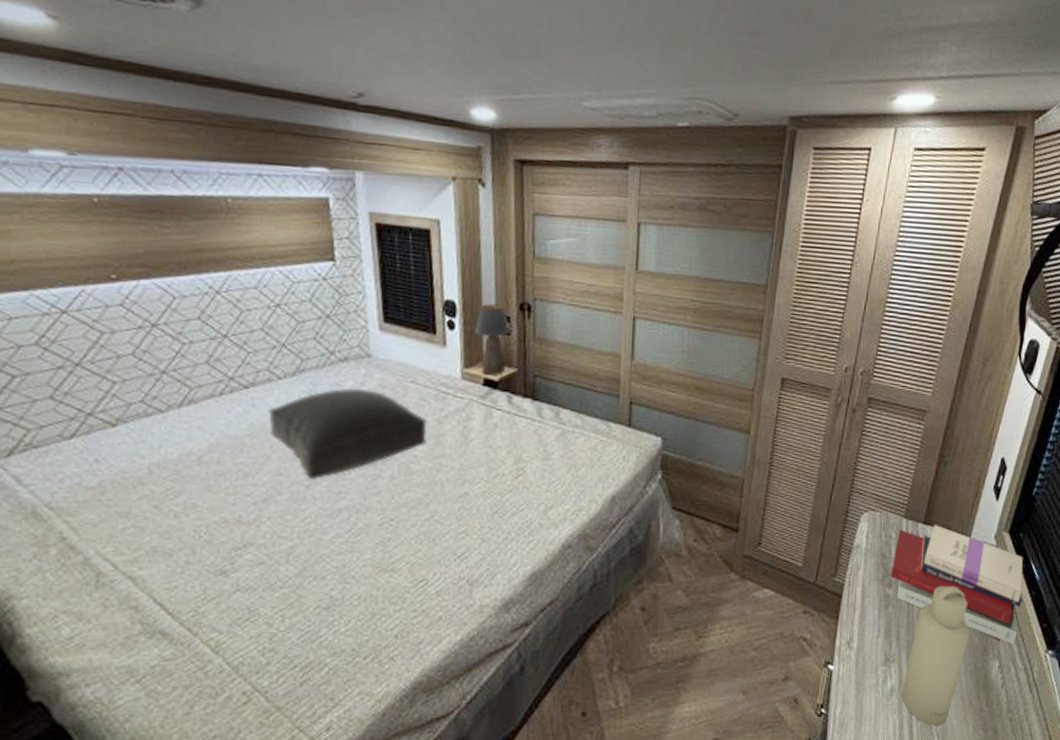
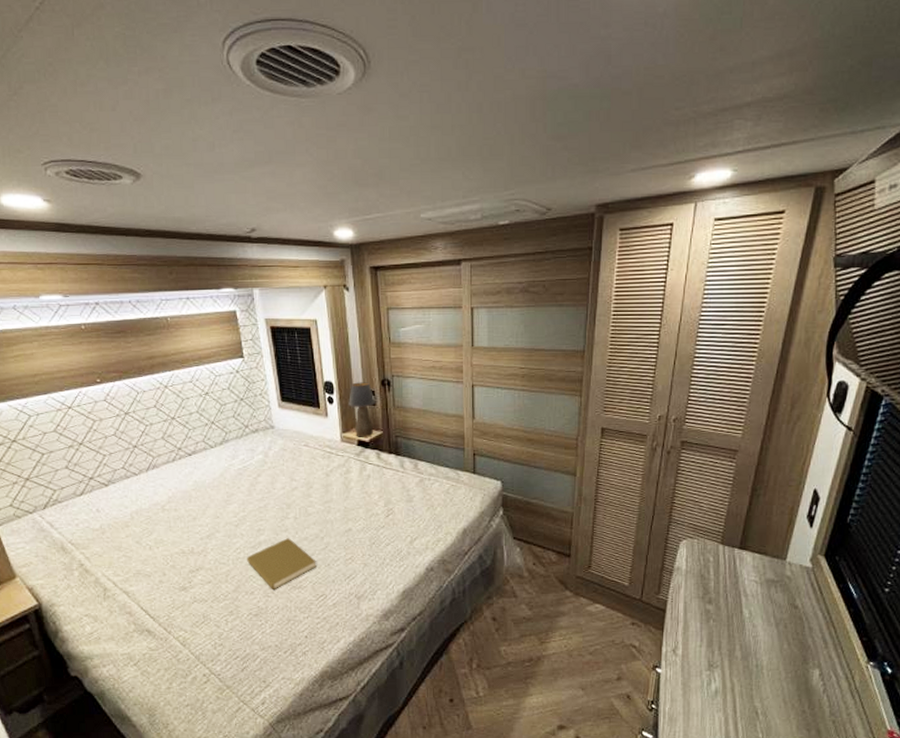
cushion: present [268,389,427,479] -> none [206,453,318,520]
book: none [319,504,417,575] -> present [247,538,317,591]
books: present [890,525,1024,644] -> none [710,550,841,655]
bottle: present [901,586,971,726] -> none [725,603,790,723]

